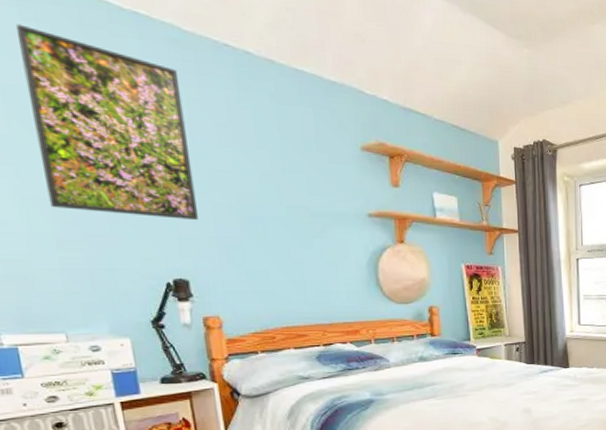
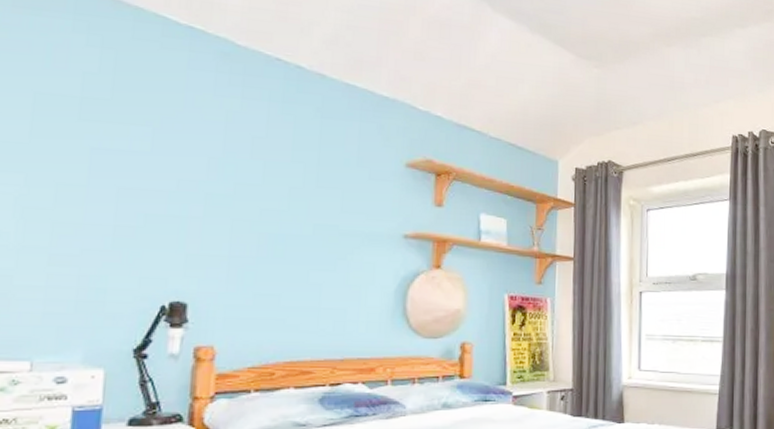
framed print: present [15,24,198,221] -> none [52,35,222,237]

